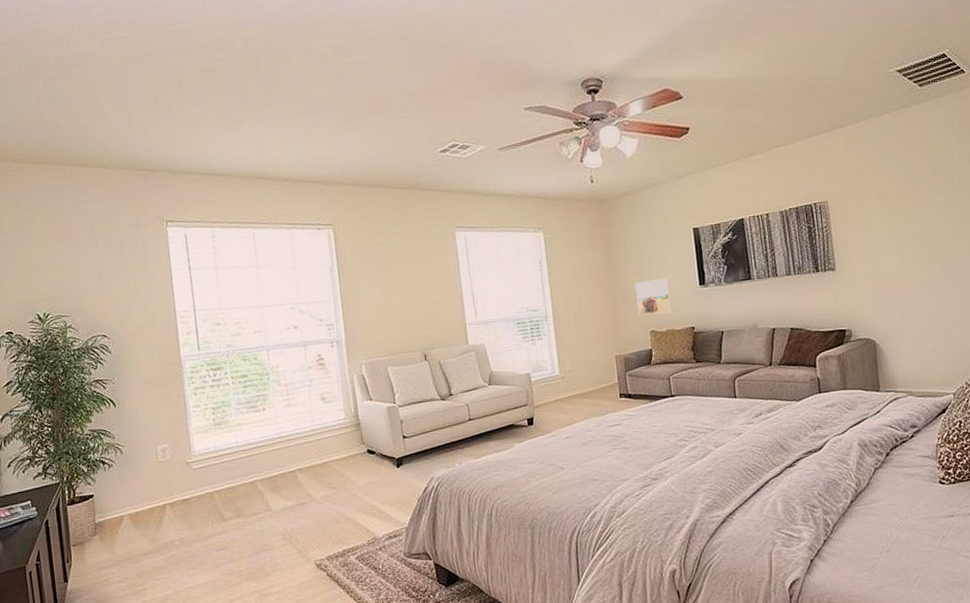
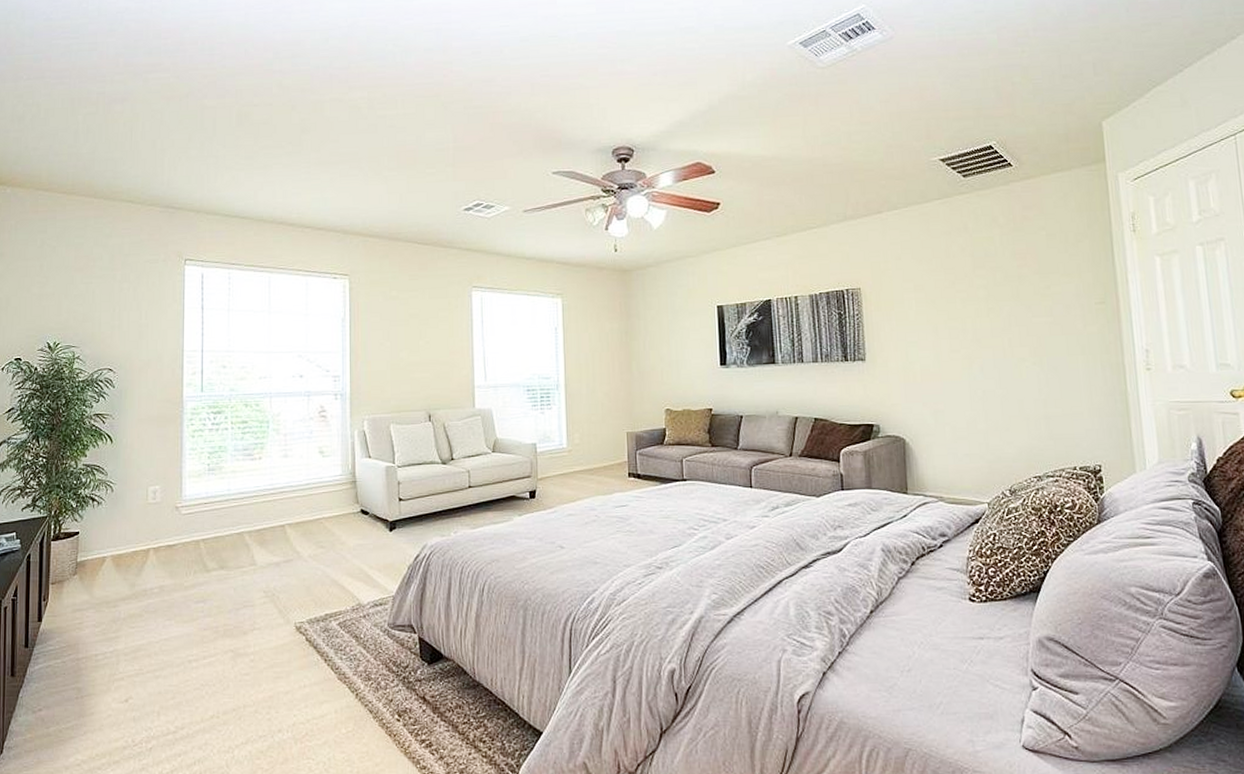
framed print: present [635,278,672,316] -> none [653,355,690,393]

